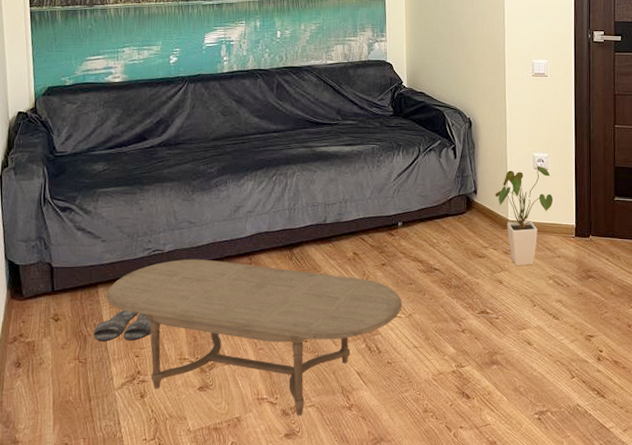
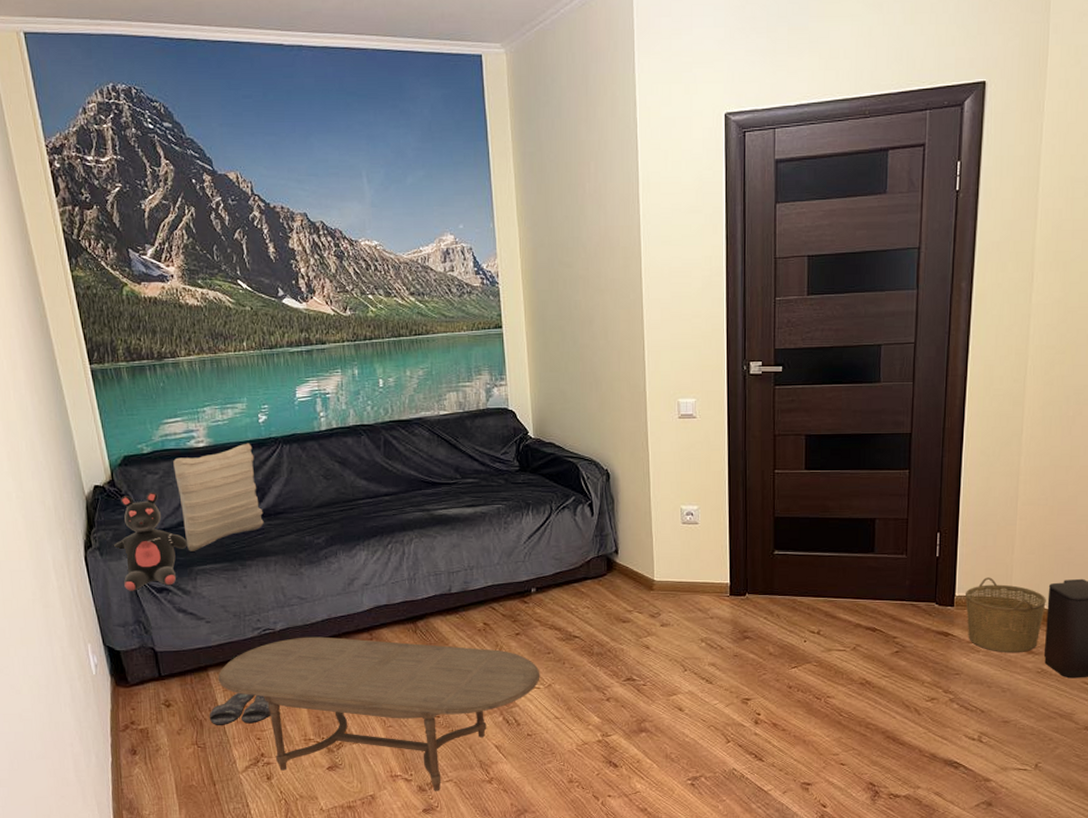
stuffed animal: none [26,119,95,209] -> present [112,492,188,591]
pillow: none [90,80,165,175] -> present [173,443,264,551]
house plant: present [495,165,554,267] -> none [638,519,705,630]

